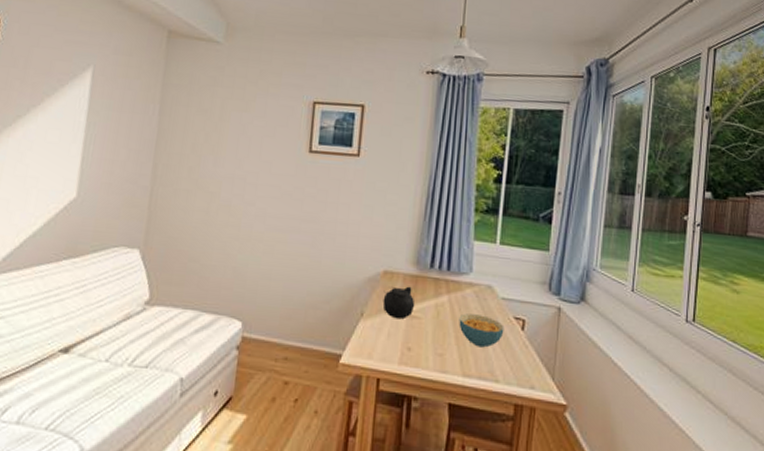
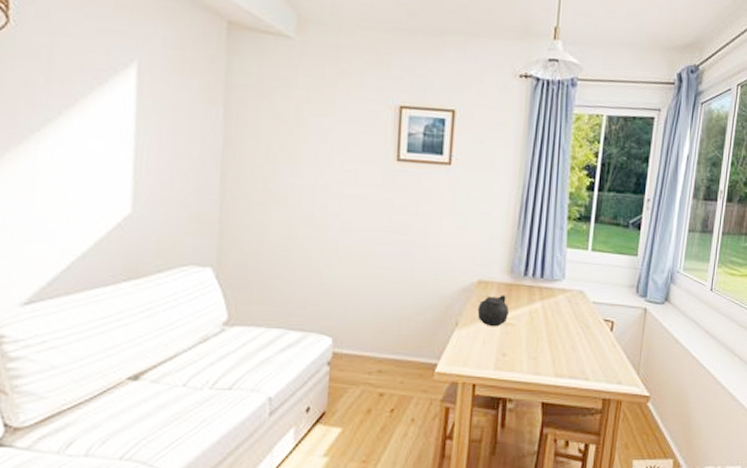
cereal bowl: present [459,313,504,348] -> none [552,318,595,349]

